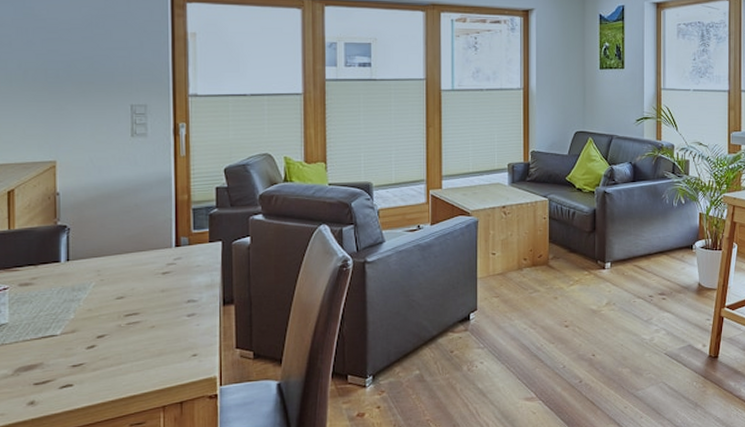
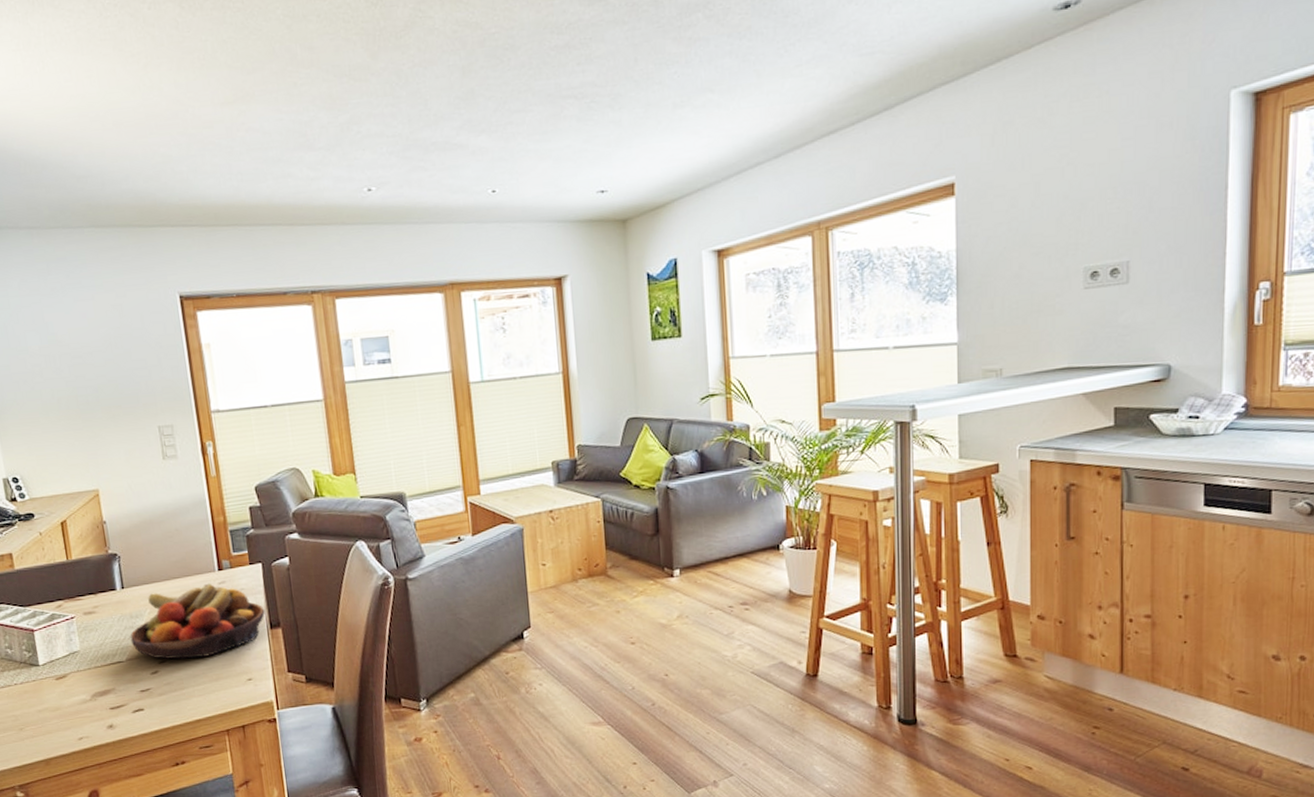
fruit bowl: none [68,258,219,334] -> present [130,583,265,659]

